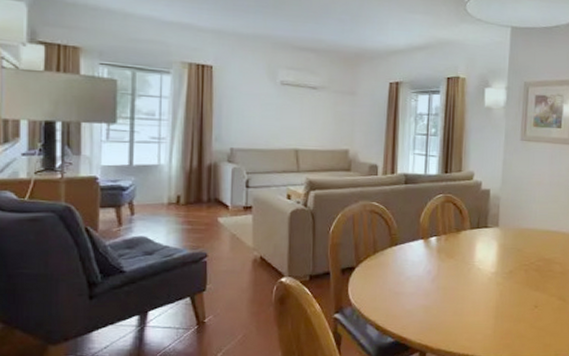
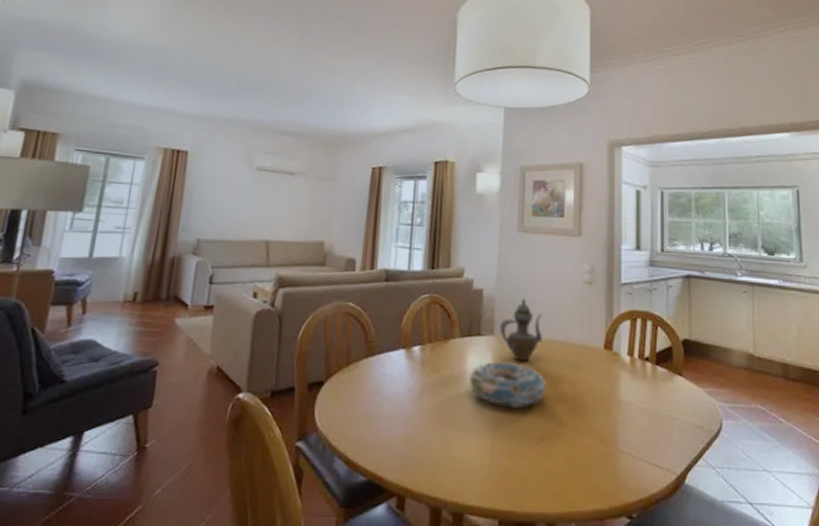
decorative bowl: none [477,248,541,283] -> present [468,362,546,408]
teapot: none [503,196,540,248] -> present [499,297,542,362]

